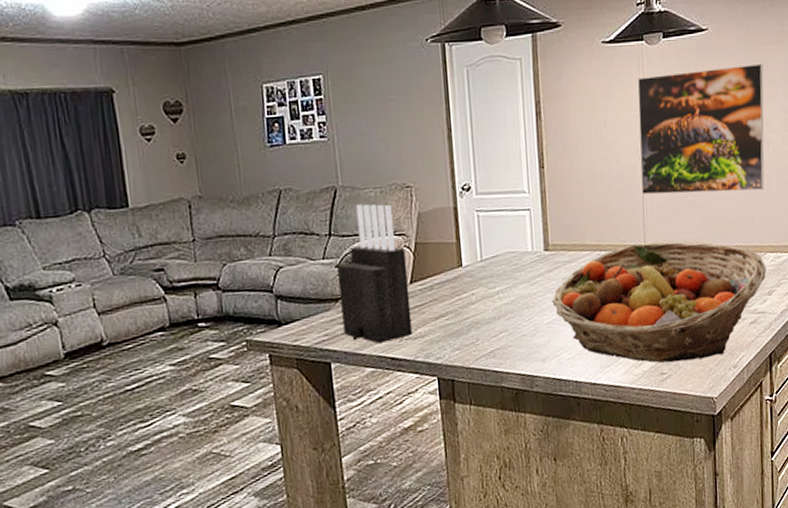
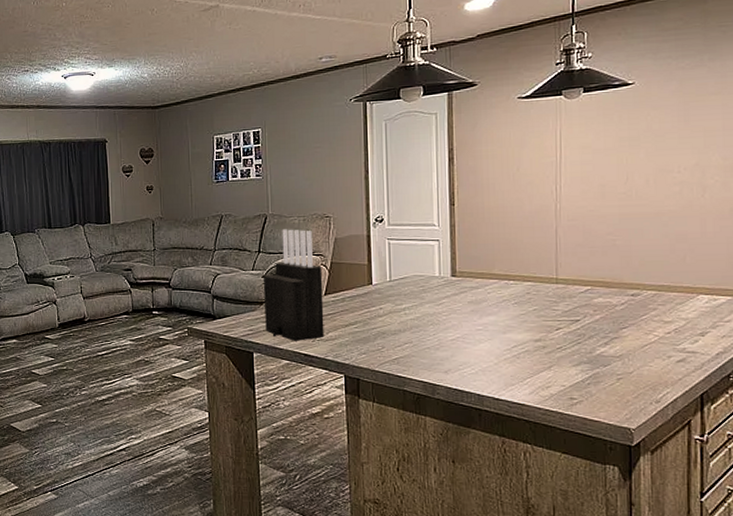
fruit basket: present [552,242,766,363] -> none [457,276,699,390]
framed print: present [637,63,765,195] -> none [554,113,700,234]

